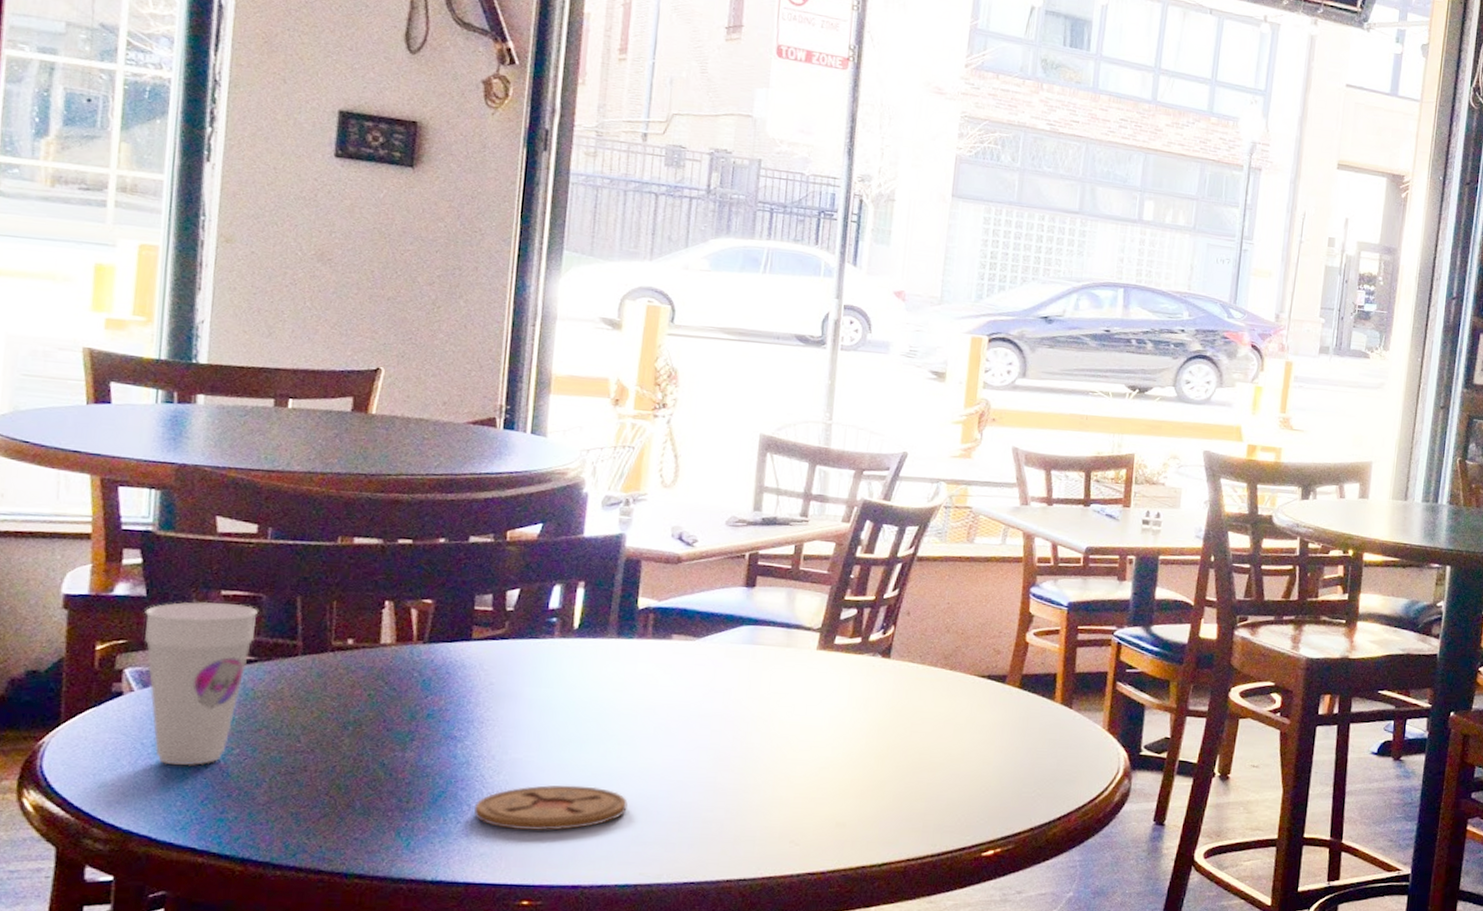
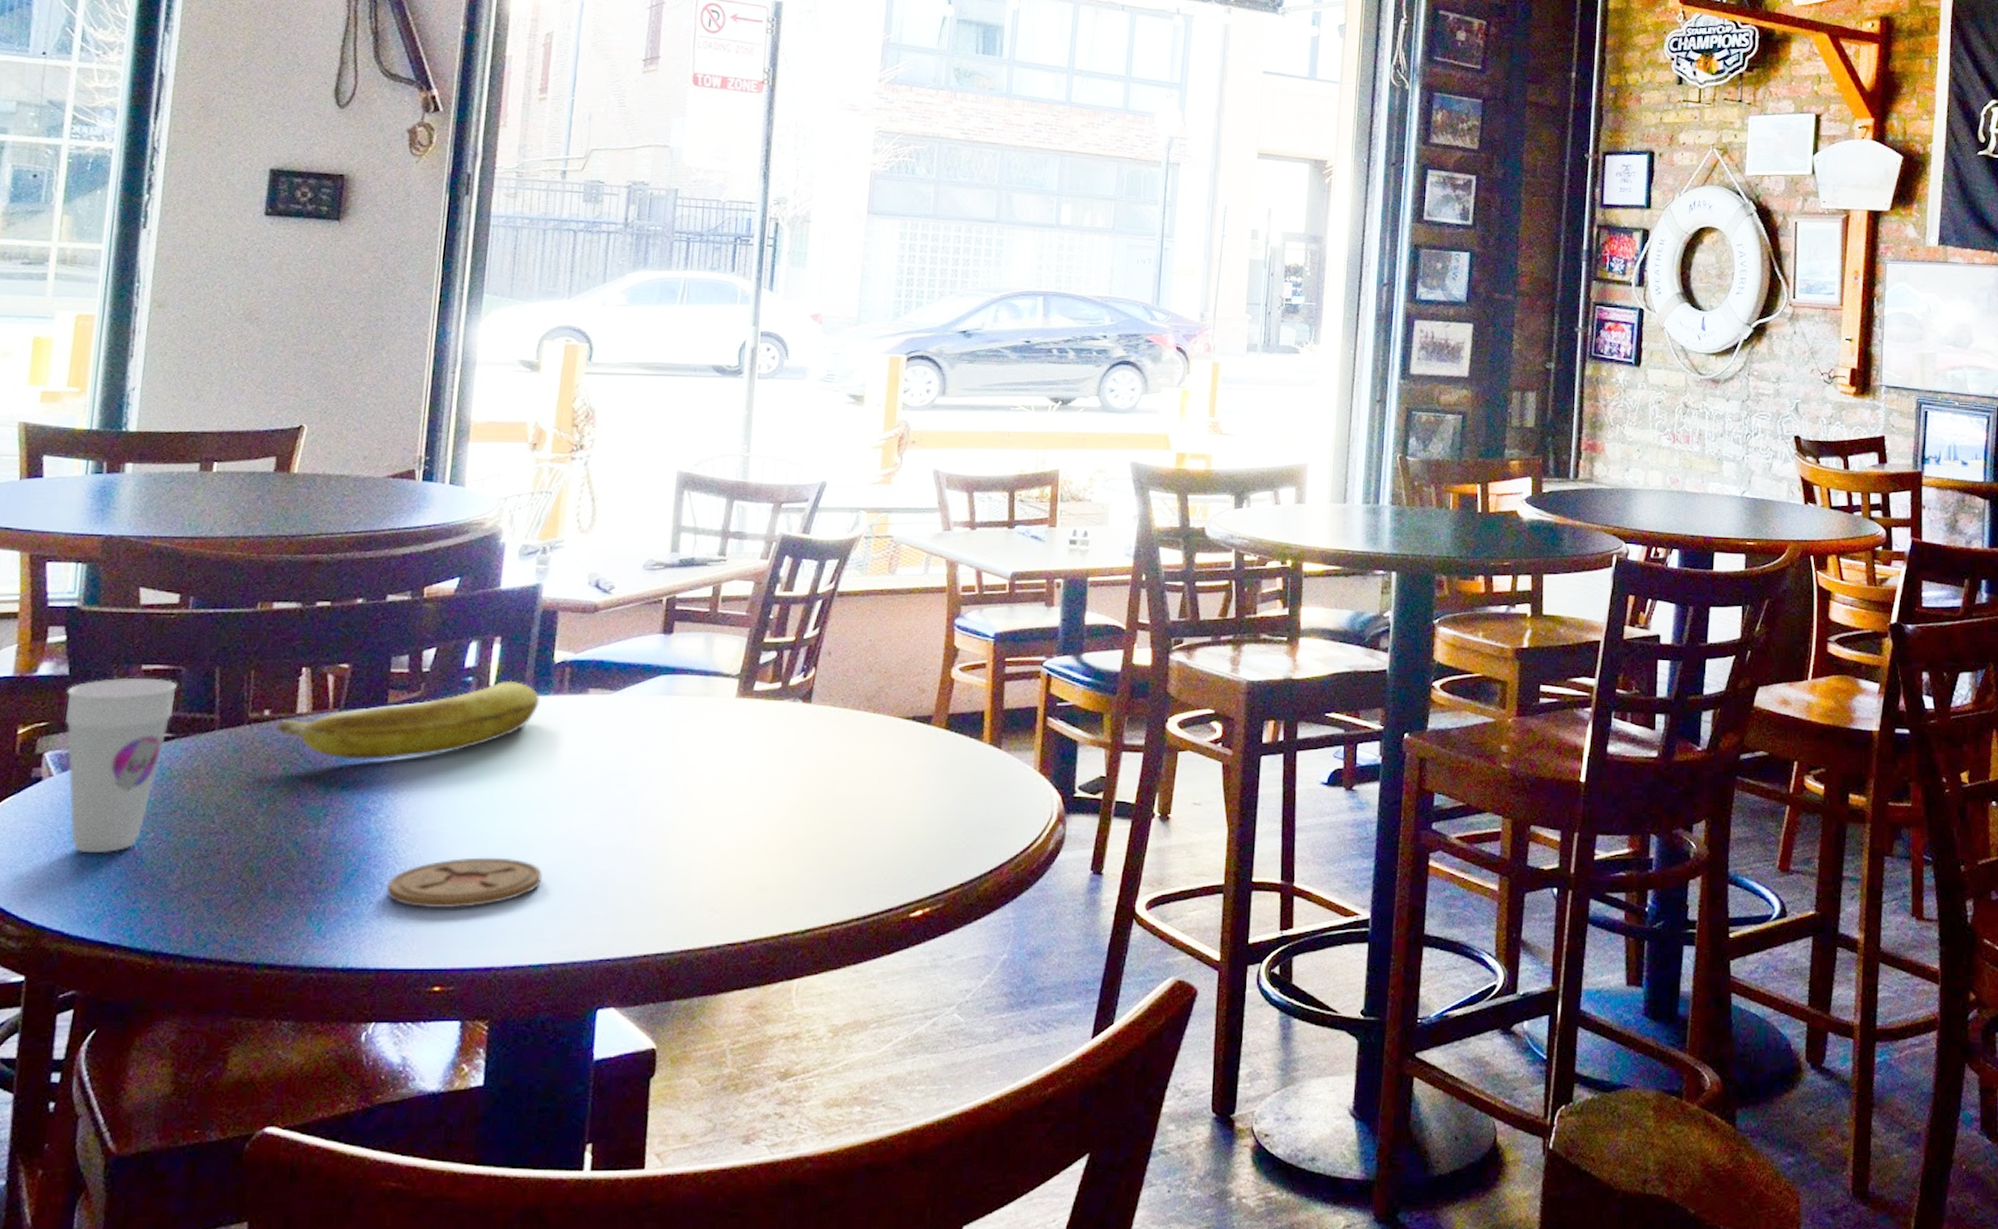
banana: none [360,623,625,691] -> present [276,680,541,761]

